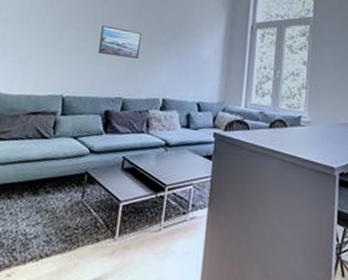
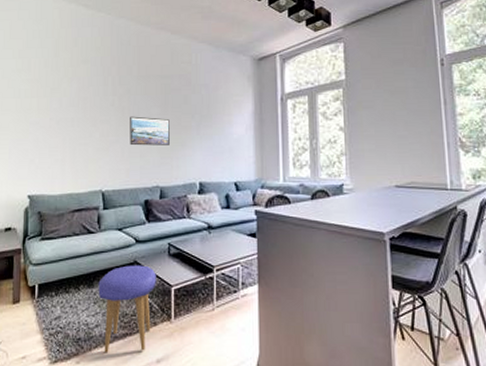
stool: none [39,175,107,268] -> present [98,265,156,353]

